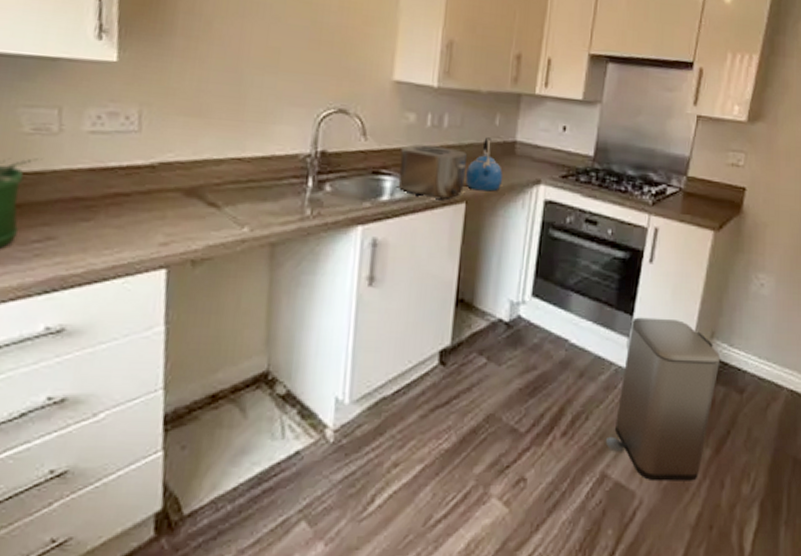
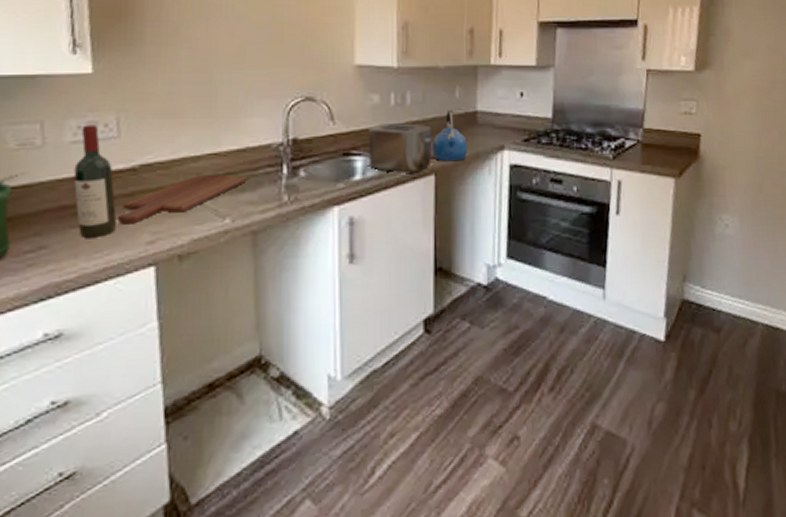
wine bottle: none [88,115,131,233] -> present [73,124,117,238]
cutting board: none [131,178,272,224] -> present [118,174,249,225]
pedal bin: present [606,317,721,481] -> none [593,266,695,426]

